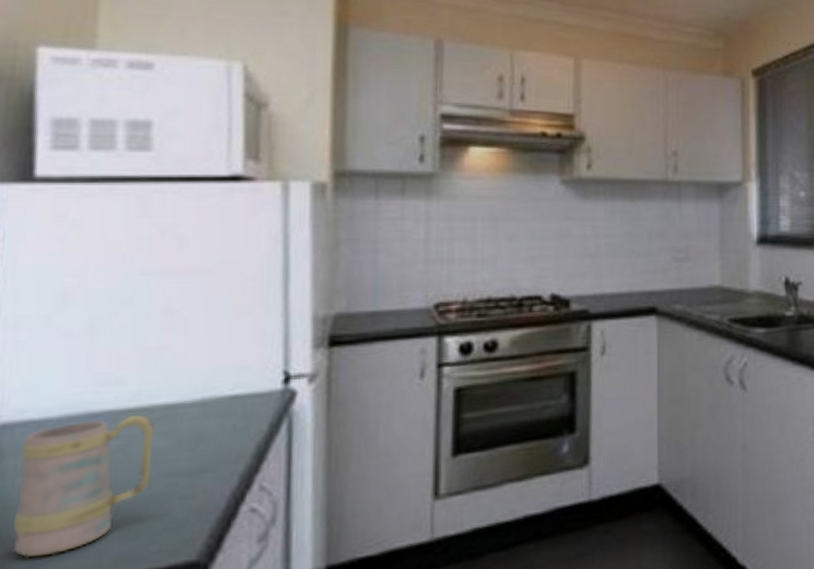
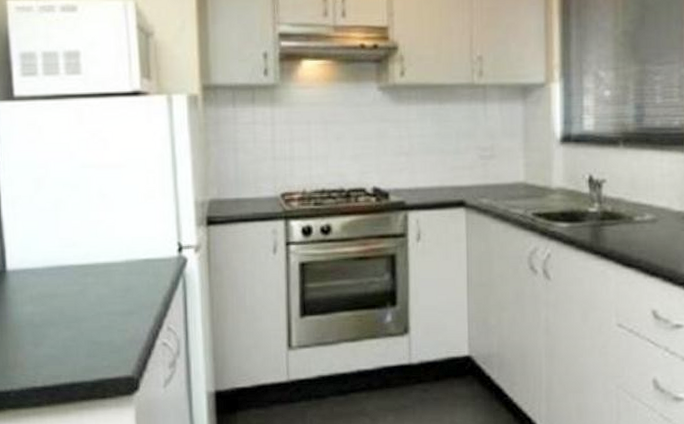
mug: present [12,414,156,559] -> none [24,269,100,362]

